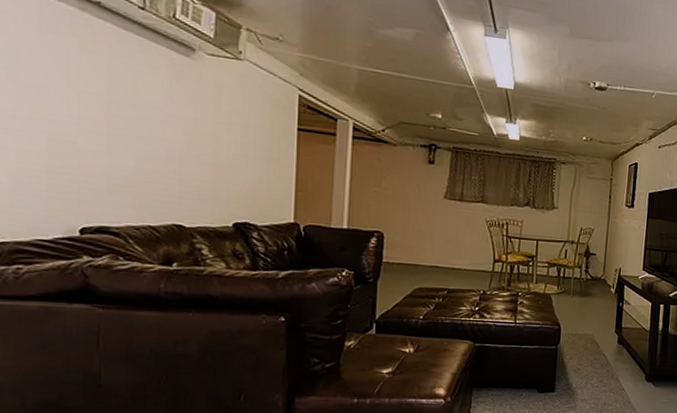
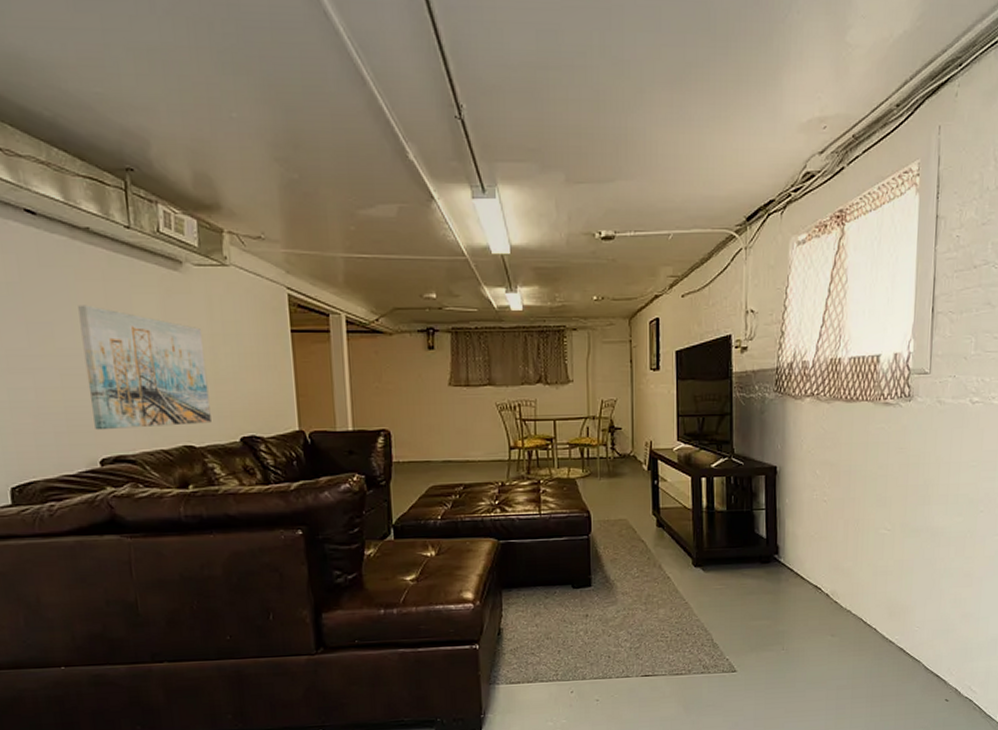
wall art: none [77,74,207,206] -> present [78,305,211,430]

